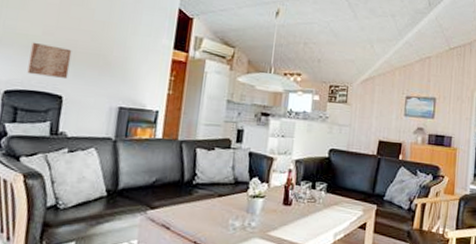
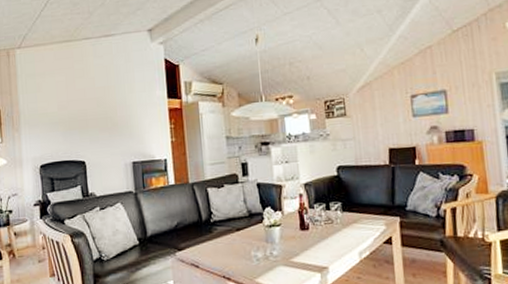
wall art: present [27,42,72,78] -> none [52,118,86,147]

